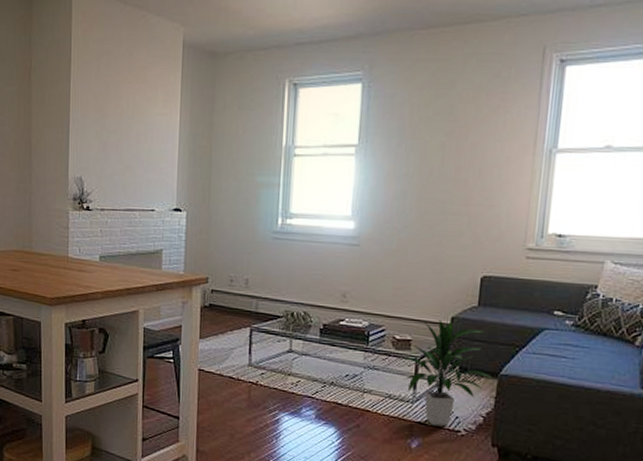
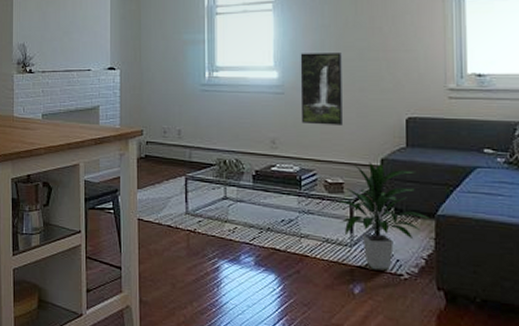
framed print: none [375,203,423,281] -> present [300,53,342,125]

